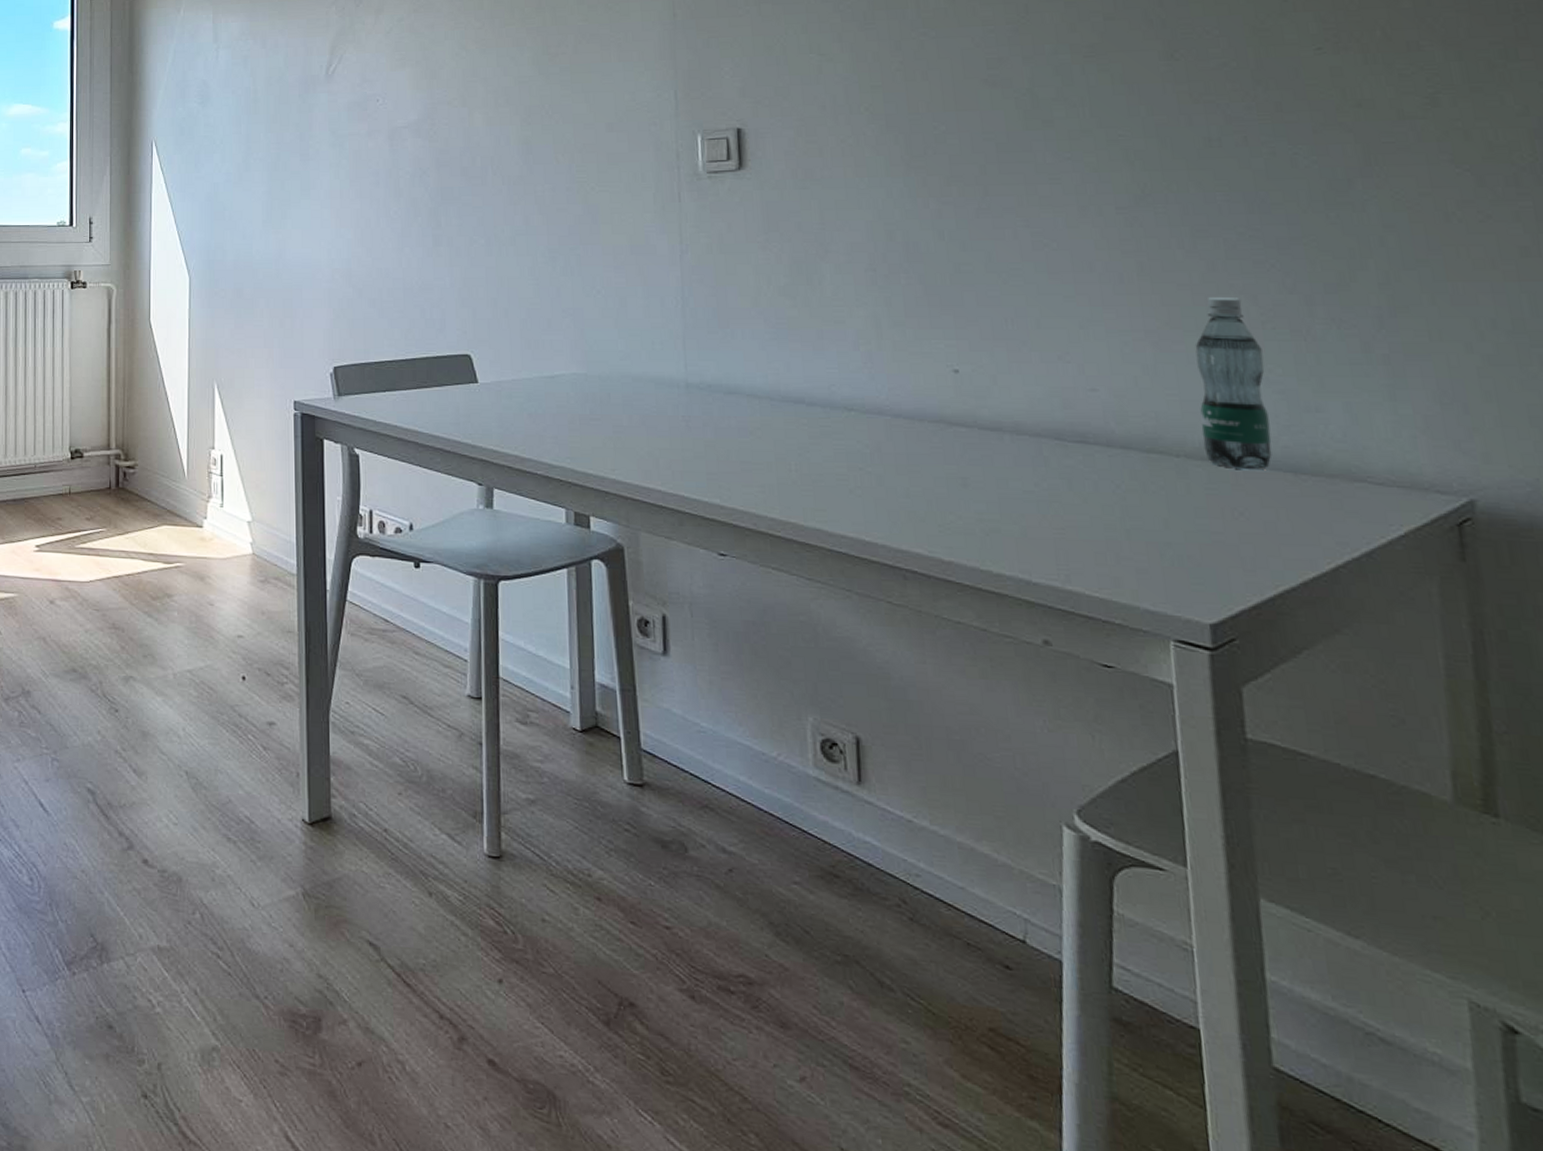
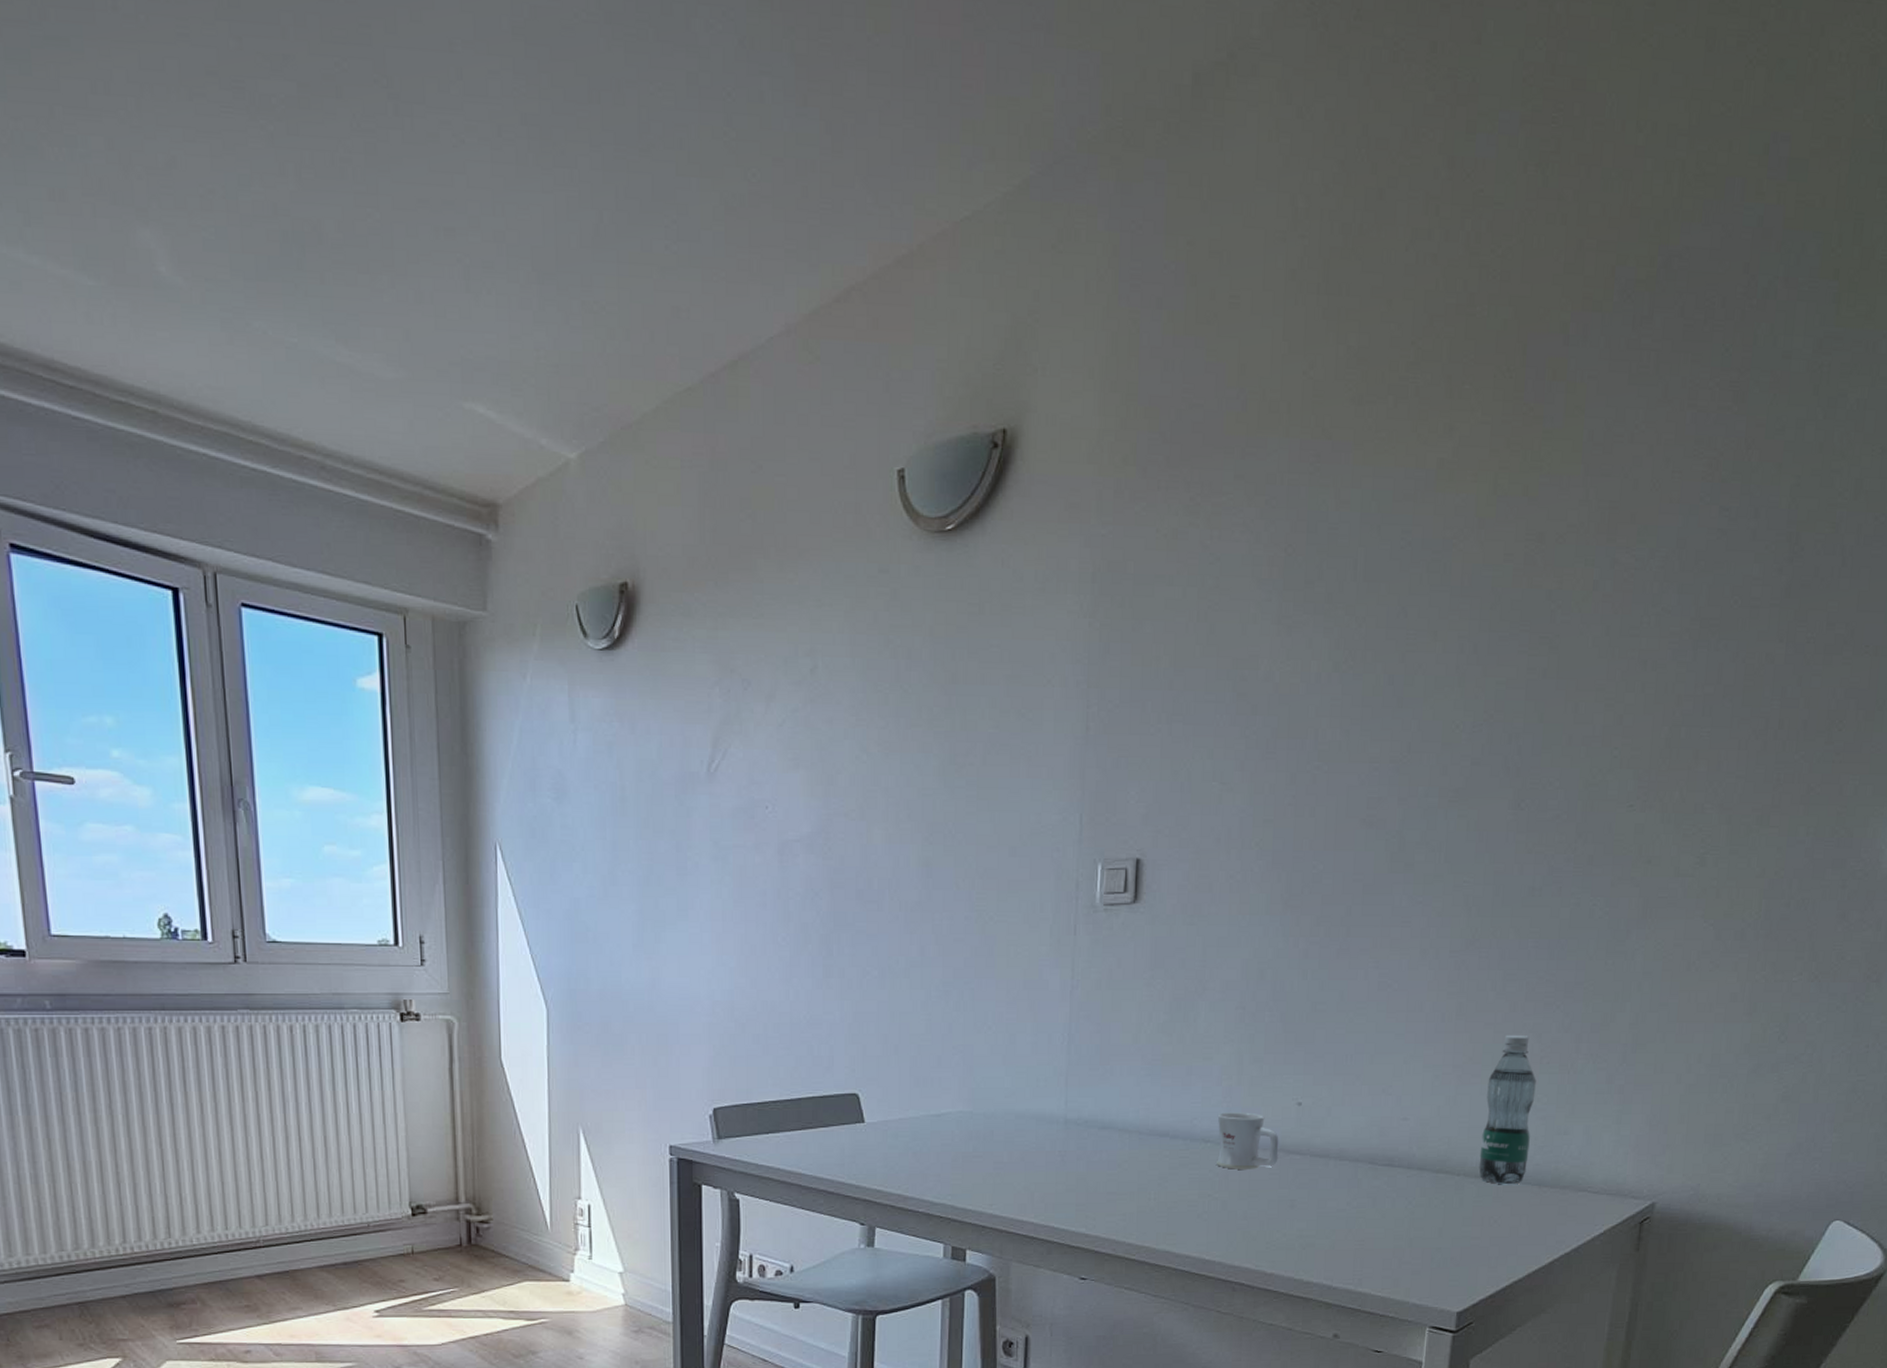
mug: none [858,379,939,442] -> present [1217,1112,1279,1169]

